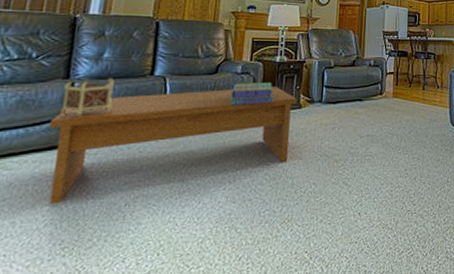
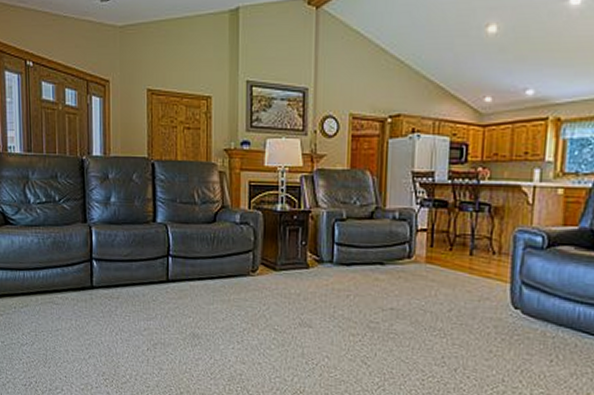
coffee table: present [49,87,297,205] -> none [79,241,303,340]
decorative box: present [60,78,114,118] -> none [84,223,123,262]
stack of books: present [229,83,274,106] -> none [230,234,277,260]

